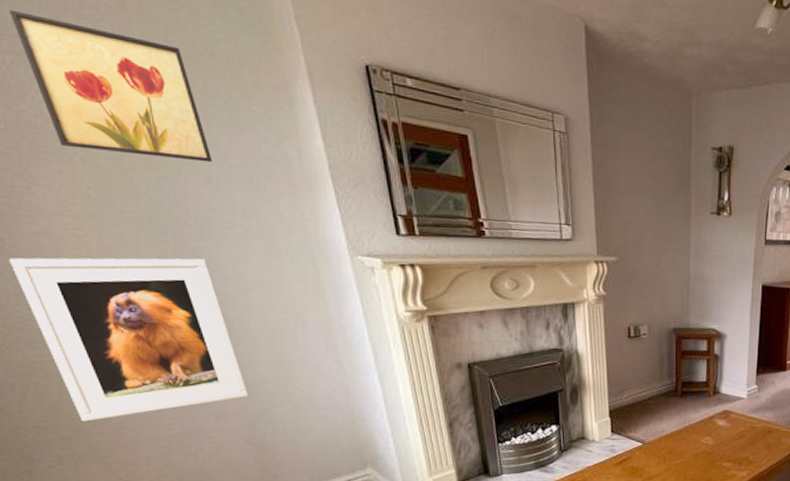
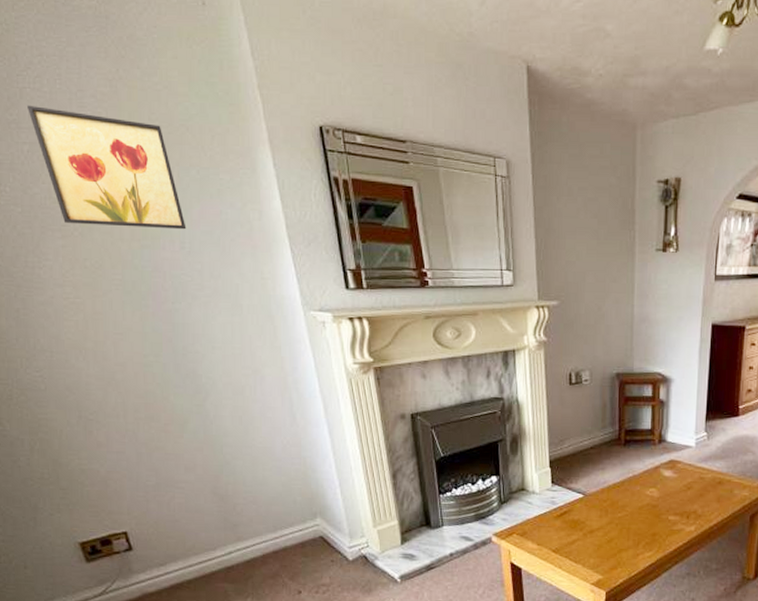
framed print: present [9,257,248,422] -> none [23,320,213,473]

